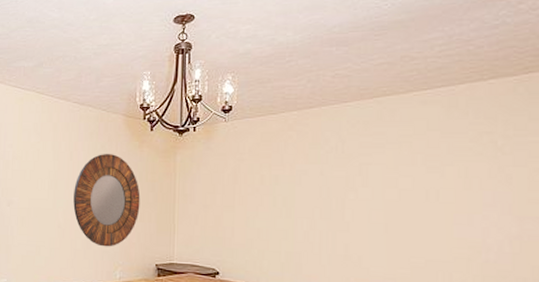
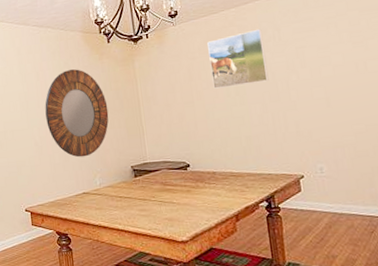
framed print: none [259,137,324,197] -> present [207,28,269,89]

